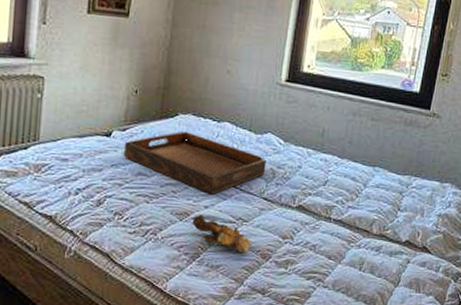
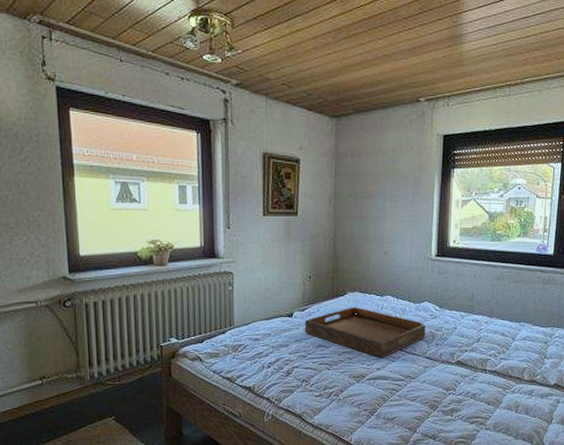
teddy bear: present [192,215,252,253] -> none [367,376,421,405]

